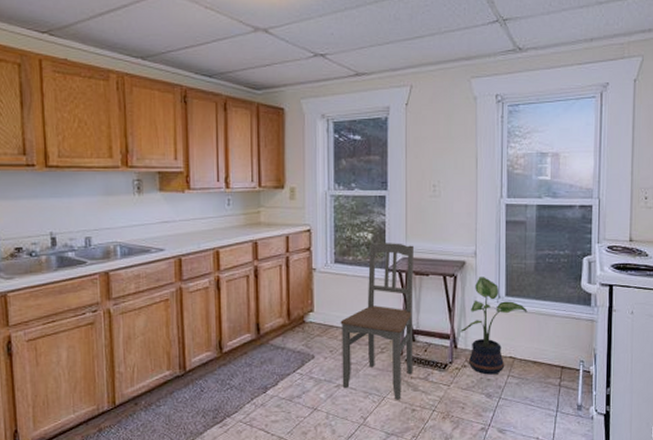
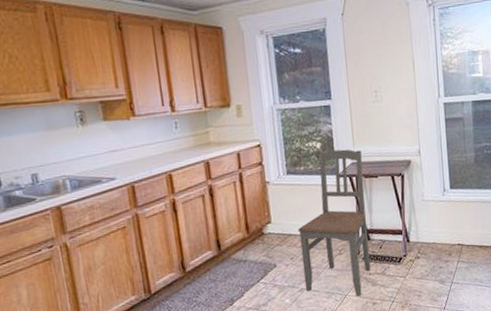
potted plant: present [460,277,528,375] -> none [411,173,471,263]

